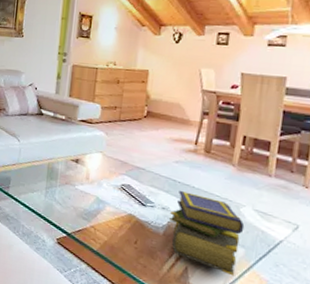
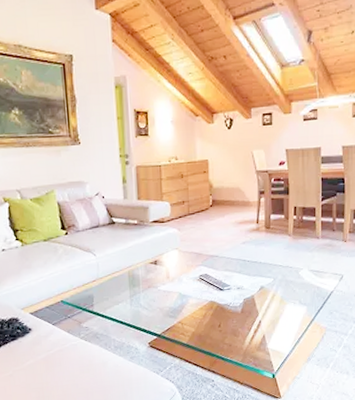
stack of books: present [168,191,245,277] -> none [244,268,304,332]

